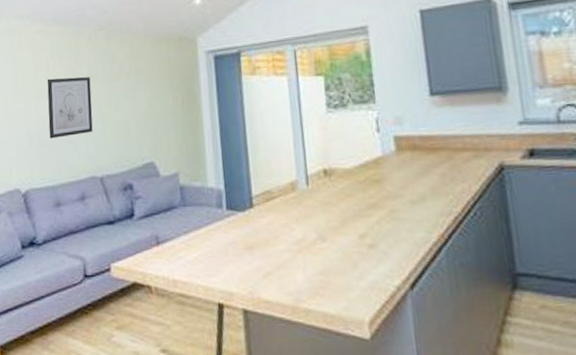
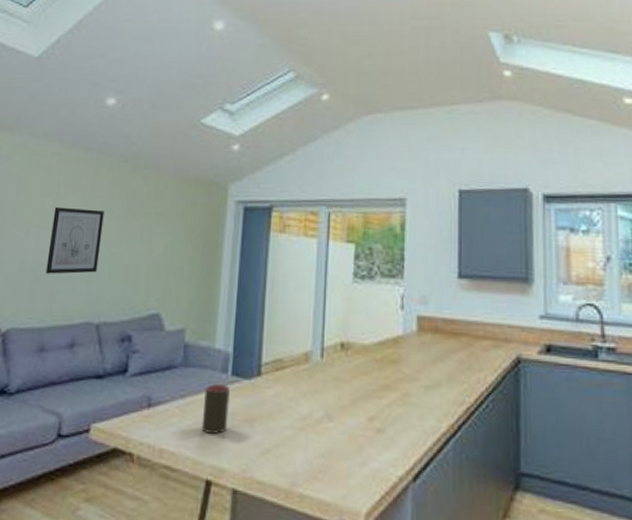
cup: none [205,219,230,263] -> present [201,384,230,434]

